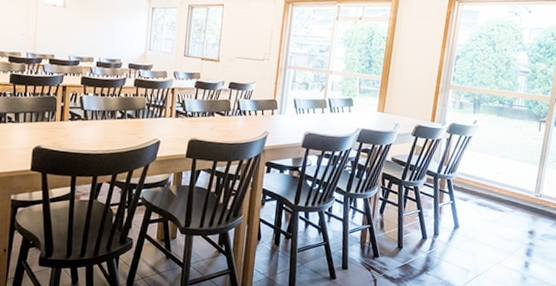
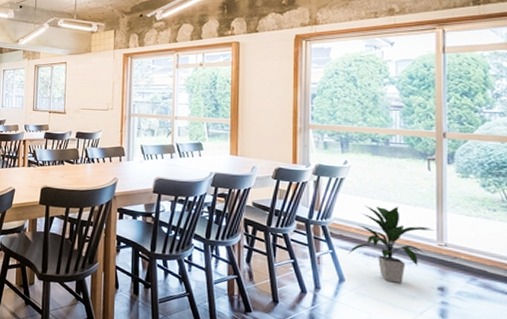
indoor plant: none [465,162,535,229] -> present [349,206,435,283]

